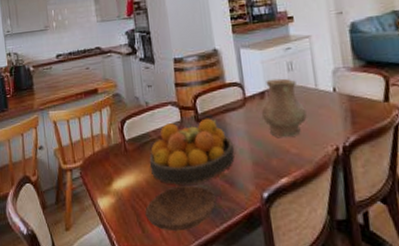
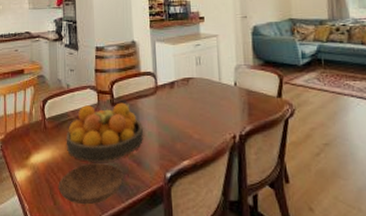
vase: present [261,78,308,138] -> none [170,71,211,125]

